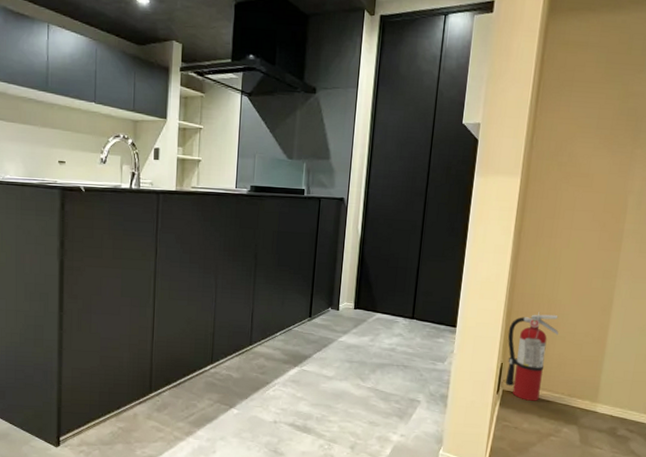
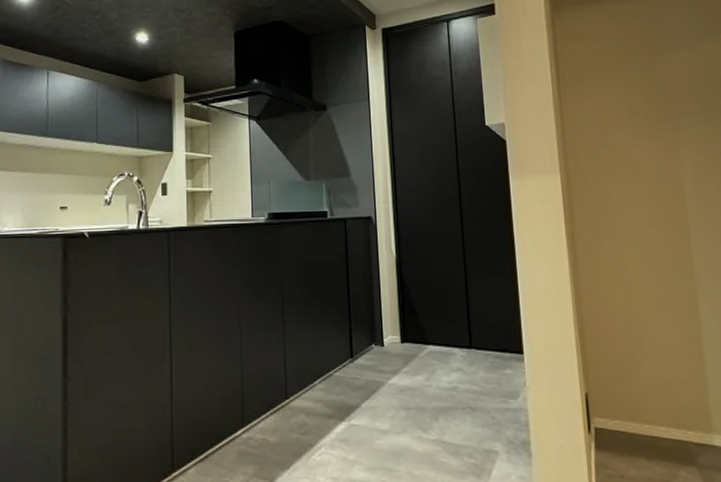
fire extinguisher: present [505,311,559,401] -> none [584,324,645,439]

